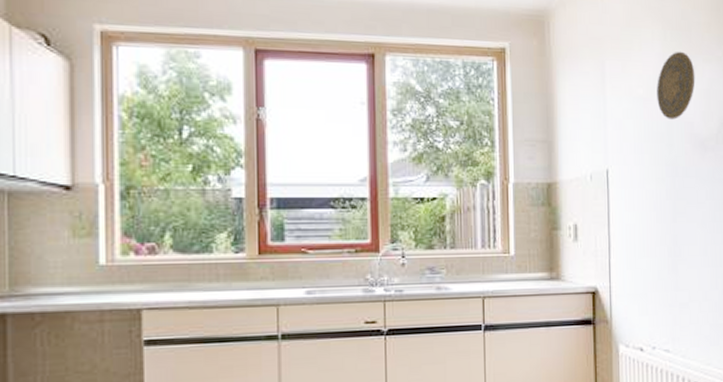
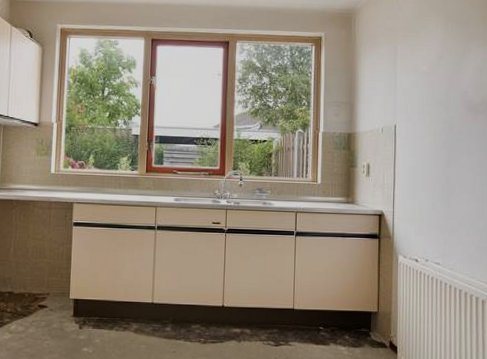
decorative plate: present [657,51,695,120] -> none [438,38,471,89]

